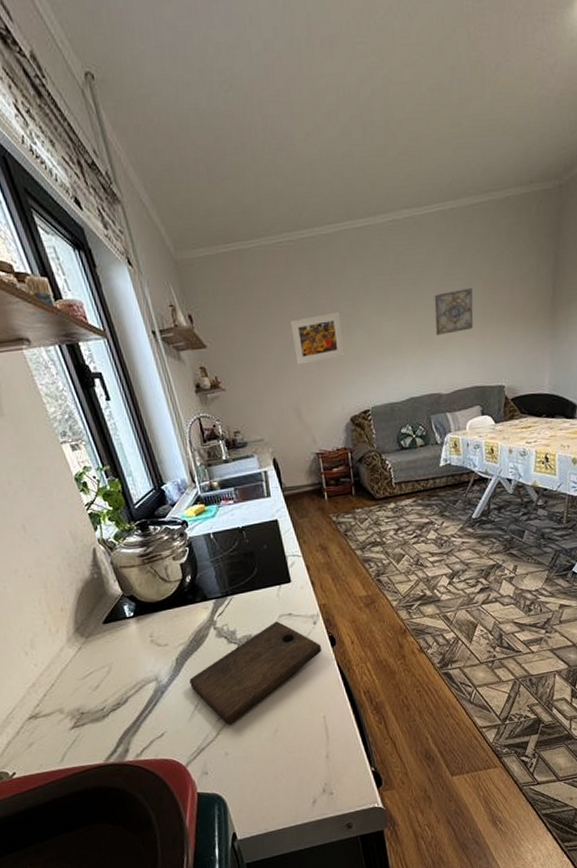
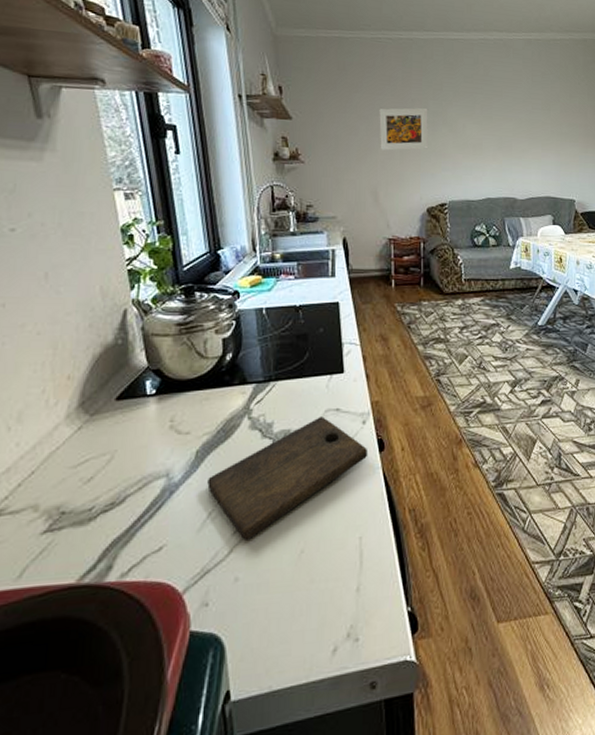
wall art: present [434,288,473,335] -> none [516,108,551,145]

